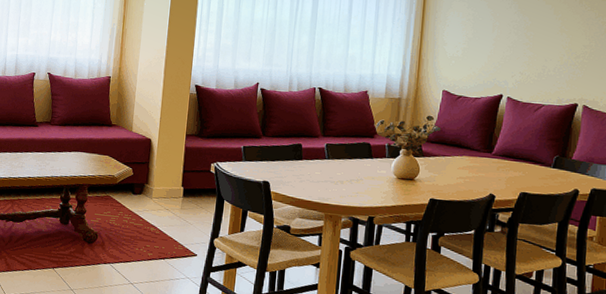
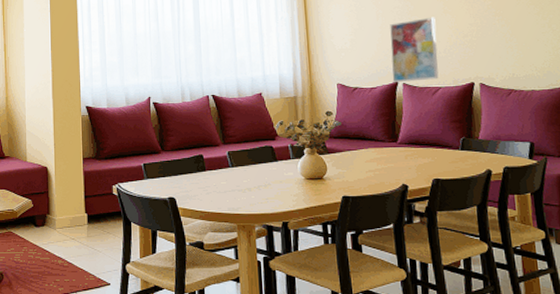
wall art: none [497,34,551,97] -> present [390,17,439,83]

